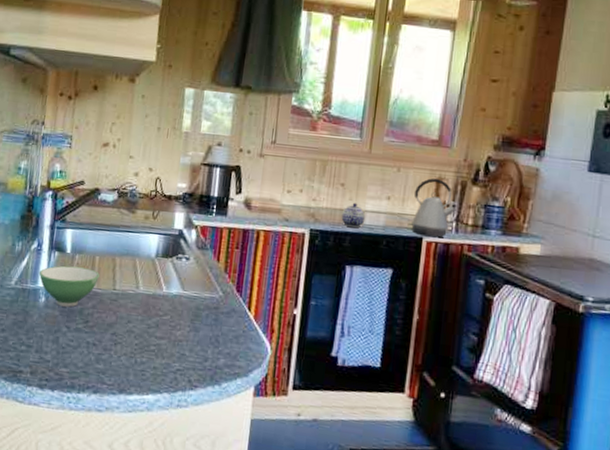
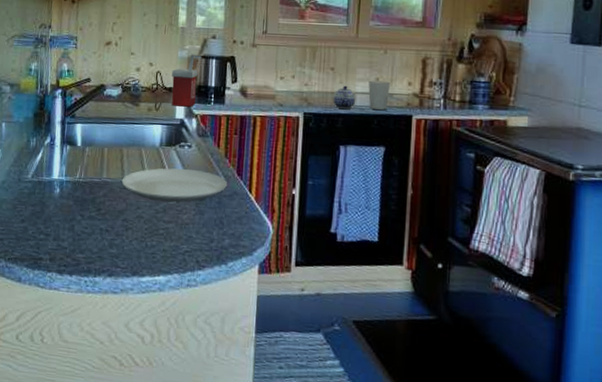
bowl: present [39,265,99,307] -> none [53,158,109,197]
plate: none [112,280,225,318] -> present [121,168,227,202]
soap dispenser: none [171,161,206,217] -> present [172,54,202,107]
cup: none [378,199,404,231] -> present [368,80,393,111]
kettle: present [407,177,456,238] -> none [397,57,443,115]

